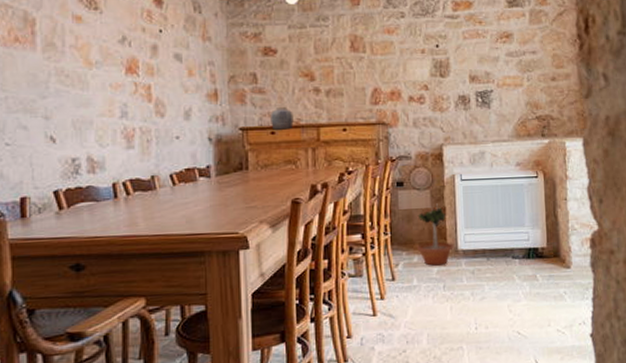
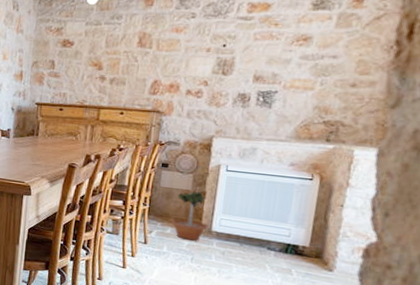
decorative jar: present [271,107,294,130] -> none [60,89,80,108]

